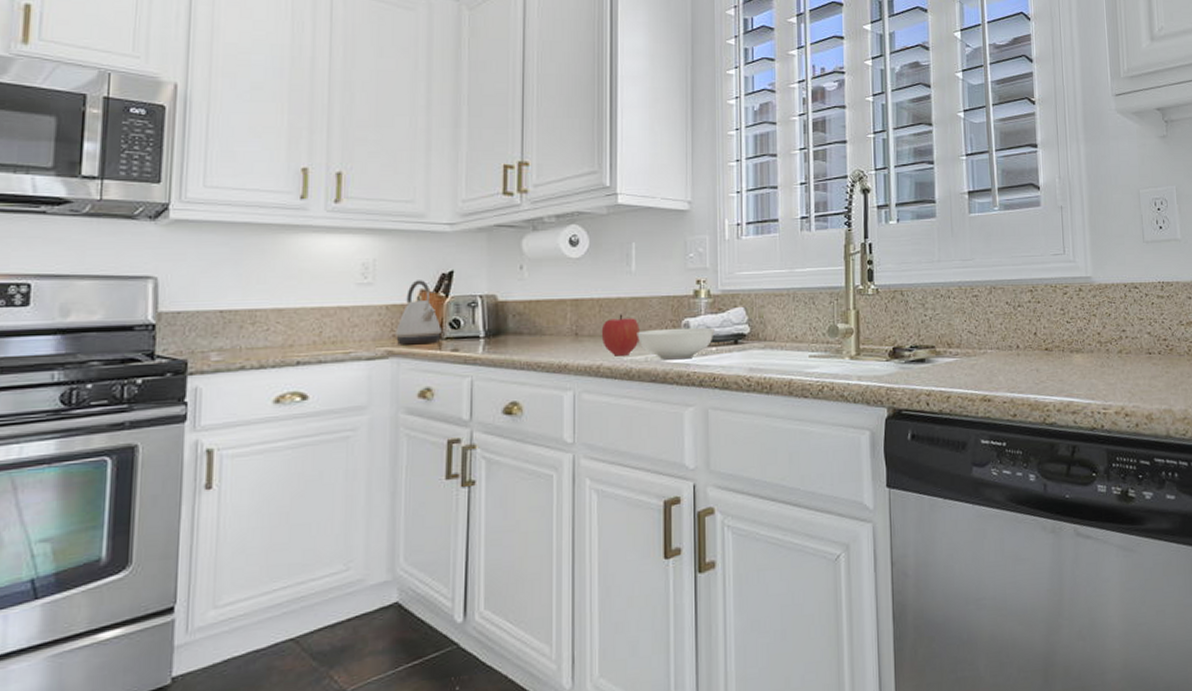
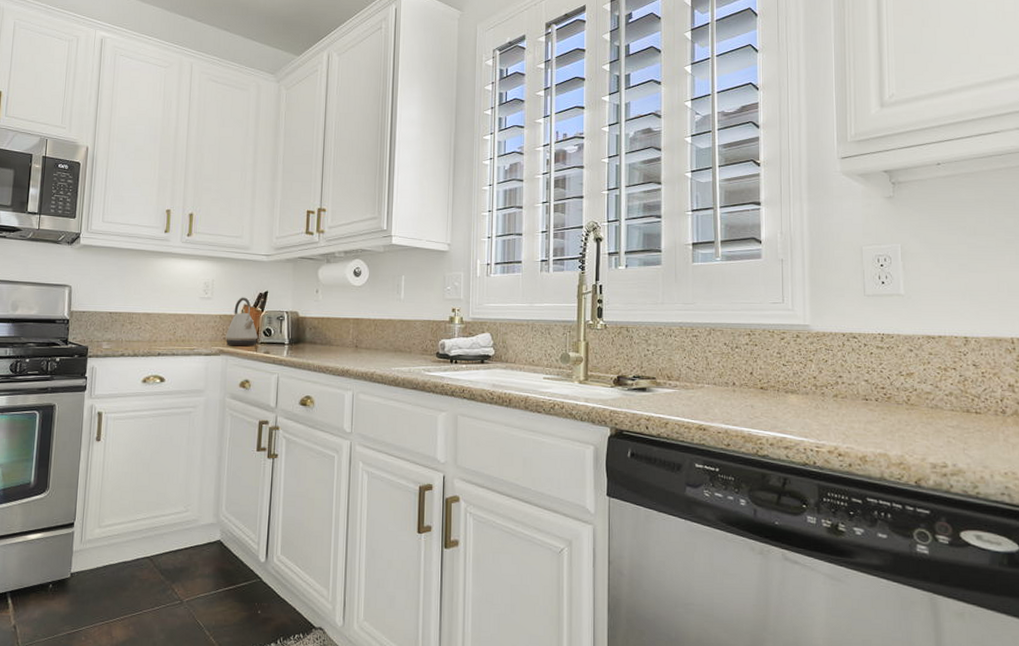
fruit: present [601,314,640,356] -> none [375,333,405,367]
bowl: present [635,327,715,360] -> none [402,346,465,373]

